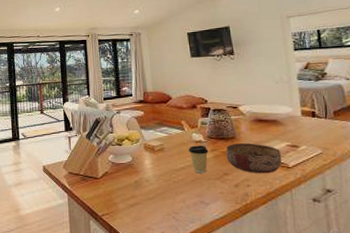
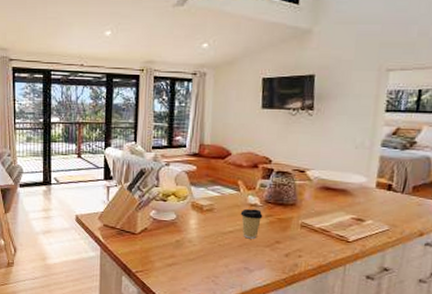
bowl: present [225,143,282,174] -> none [281,211,344,246]

